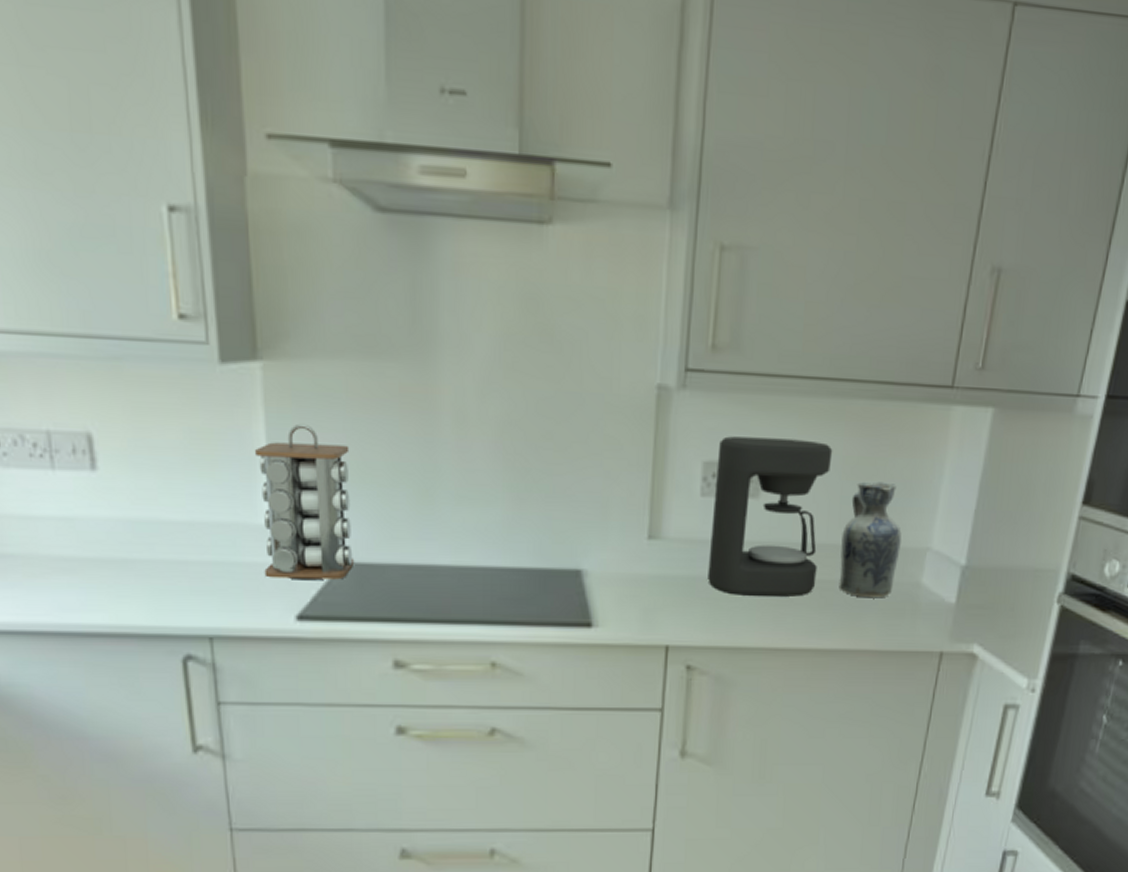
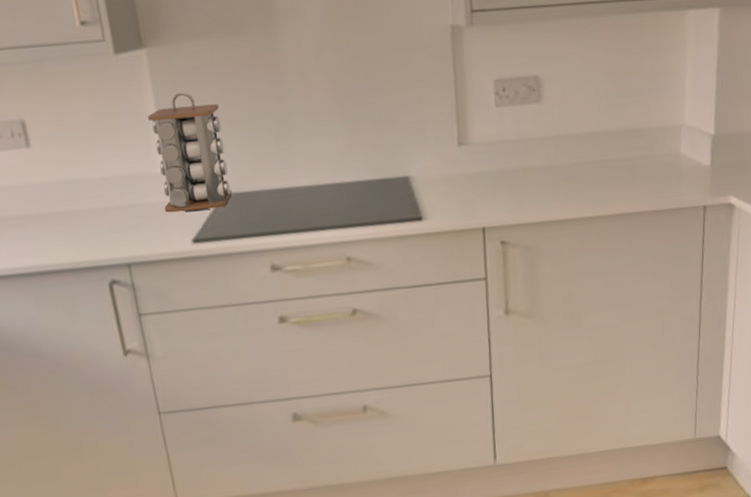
coffee maker: present [708,436,833,597] -> none [504,52,596,181]
ceramic jug: present [839,482,902,598] -> none [611,77,660,171]

